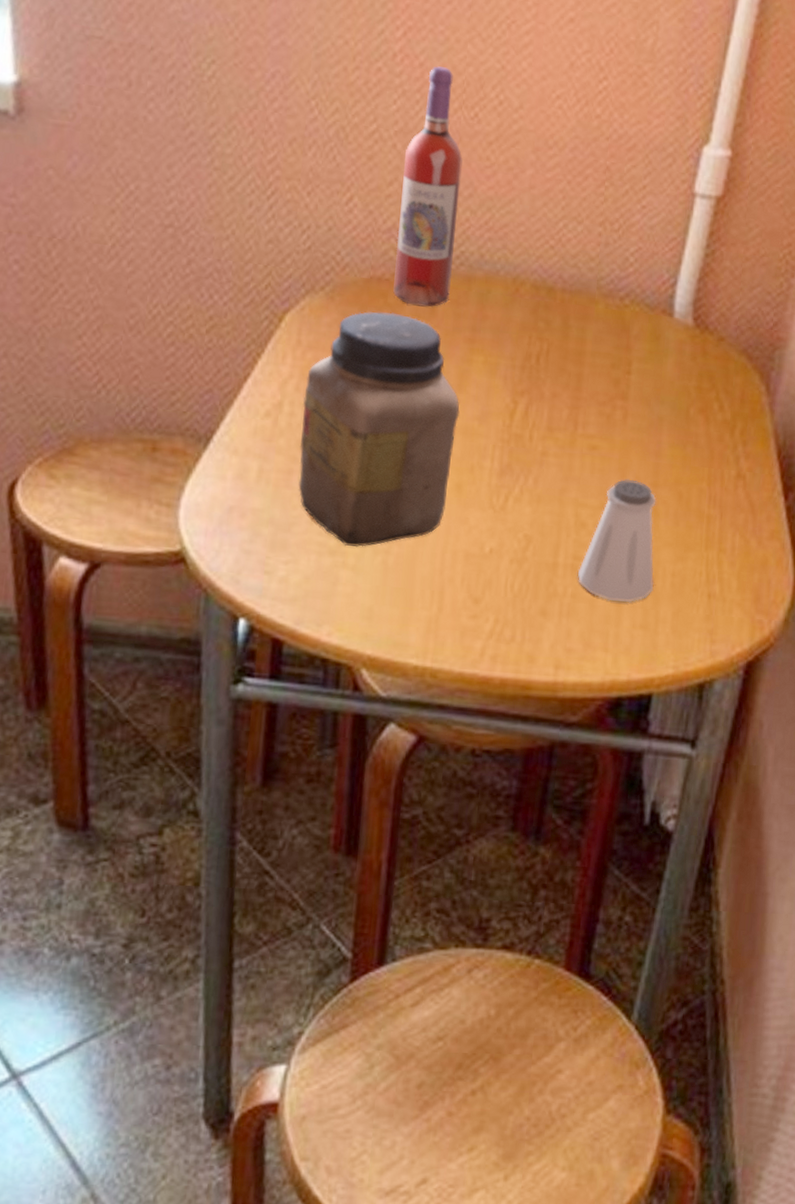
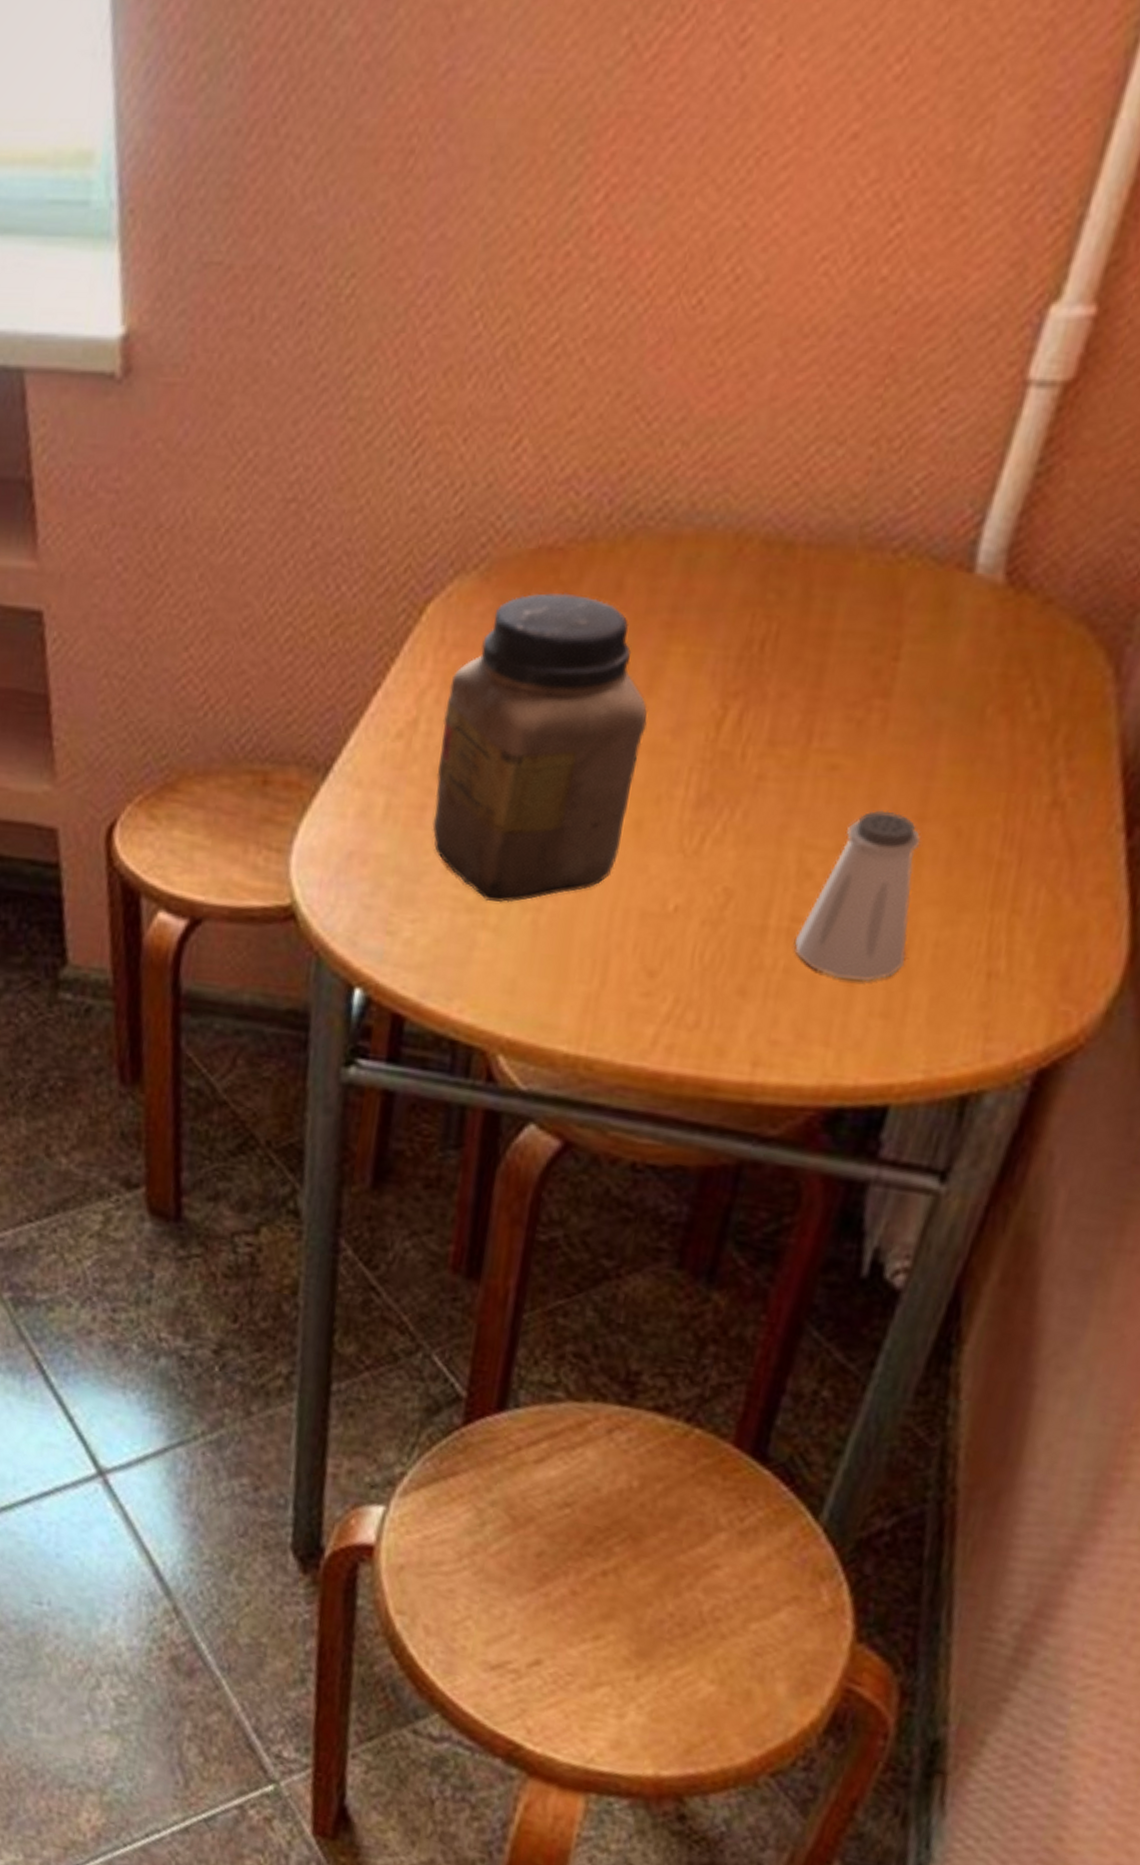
wine bottle: present [393,66,463,308] -> none [568,237,676,583]

